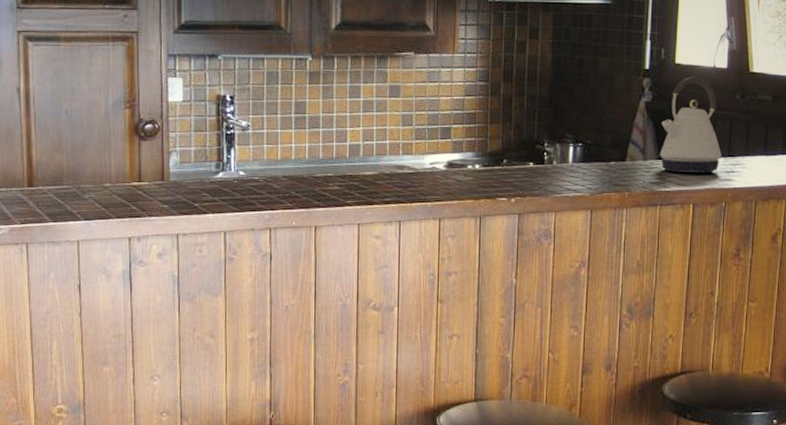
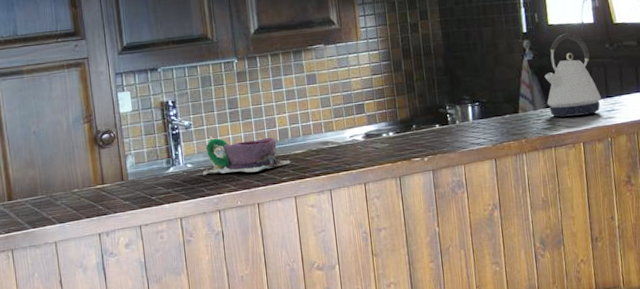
cup and saucer: none [256,141,358,190] -> present [203,135,290,175]

